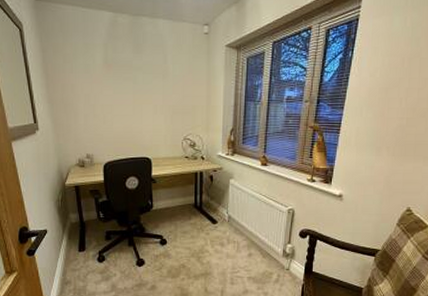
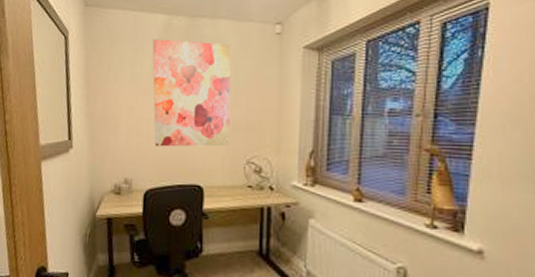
wall art: none [101,34,170,128] -> present [152,39,231,147]

